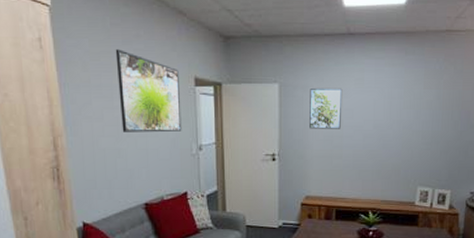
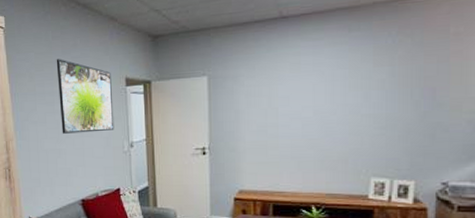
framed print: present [309,87,343,129] -> none [240,75,277,120]

